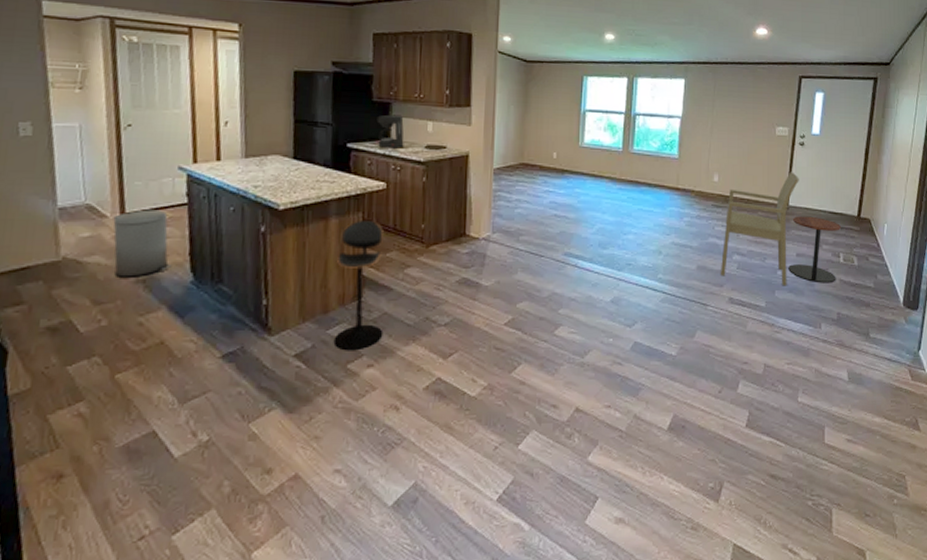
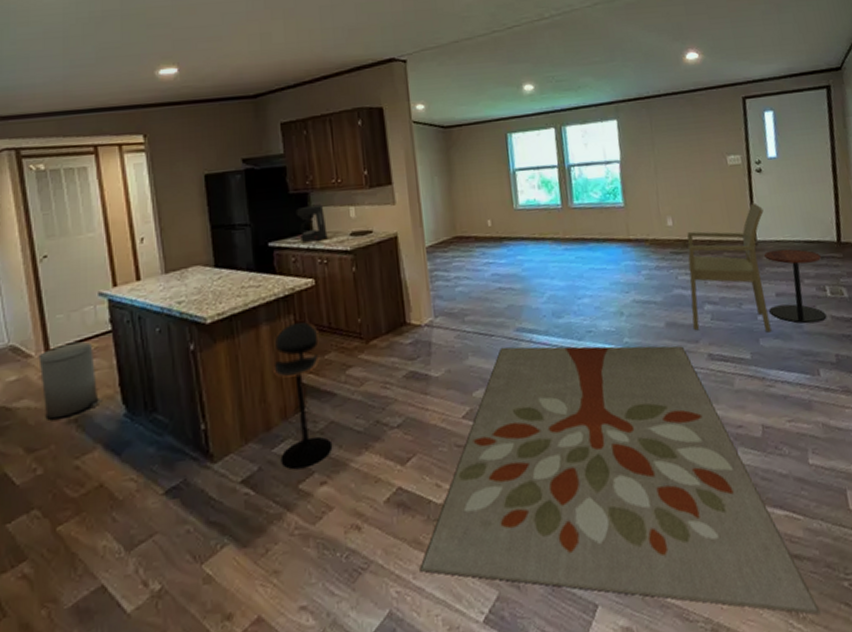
area rug: none [447,267,785,526] -> present [419,346,821,616]

